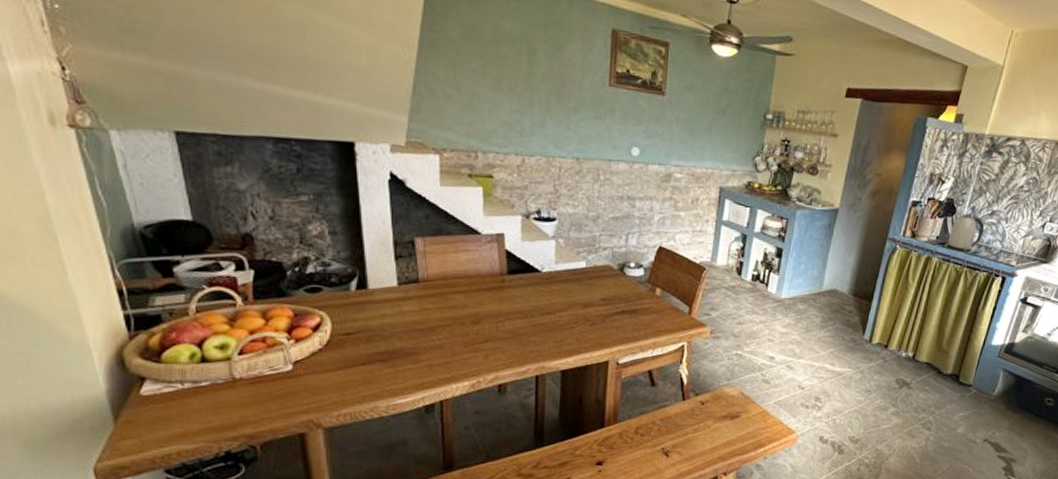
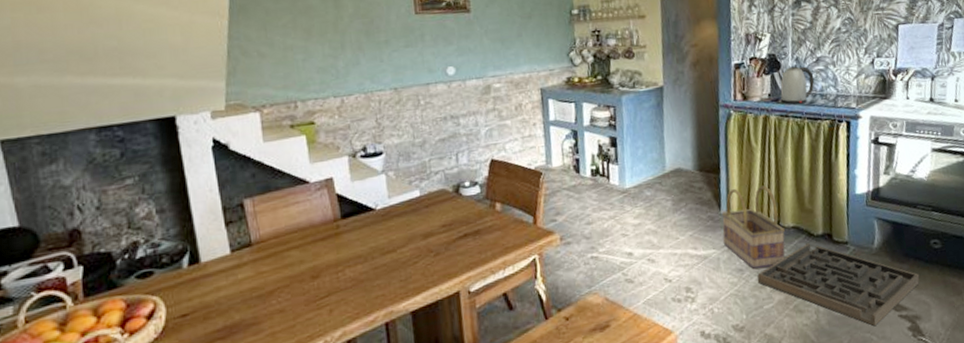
basket: none [860,317,918,394] -> present [721,185,785,270]
doormat: none [881,379,1027,461] -> present [757,243,920,327]

